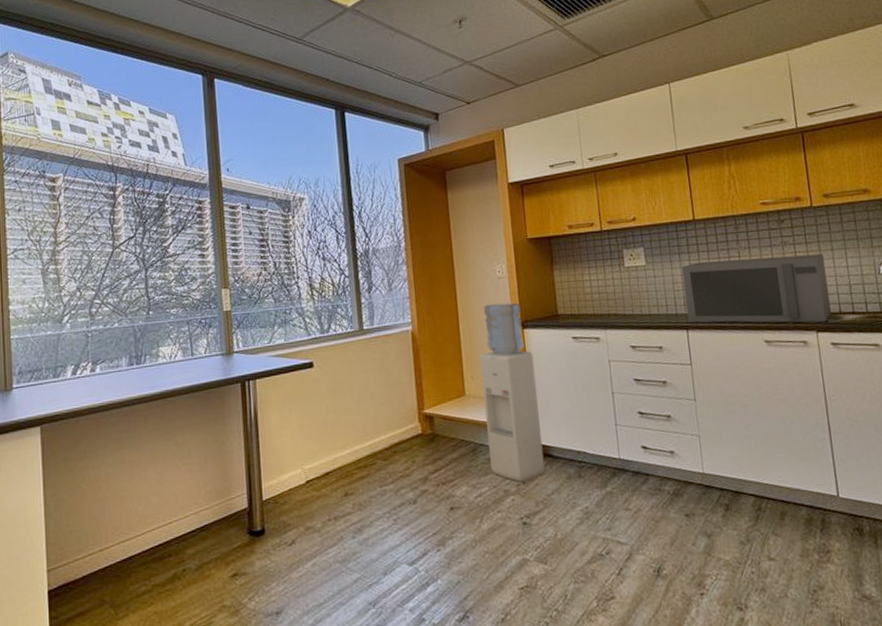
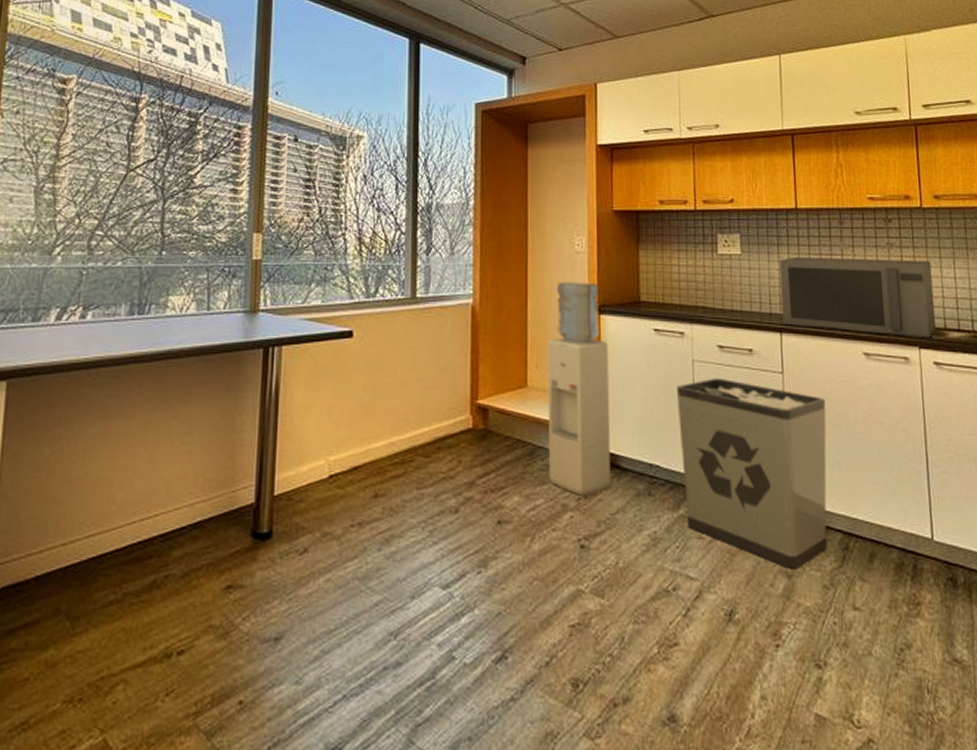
recycling bin: none [596,373,742,530] -> present [676,378,827,569]

